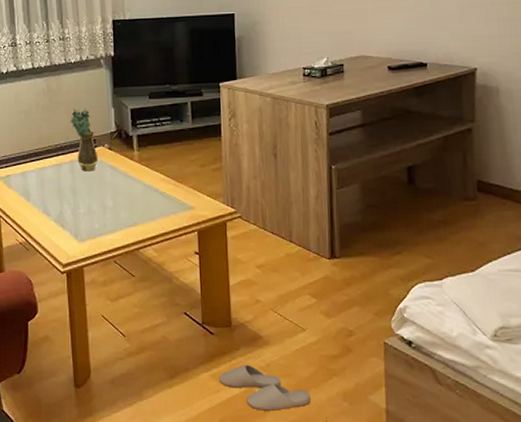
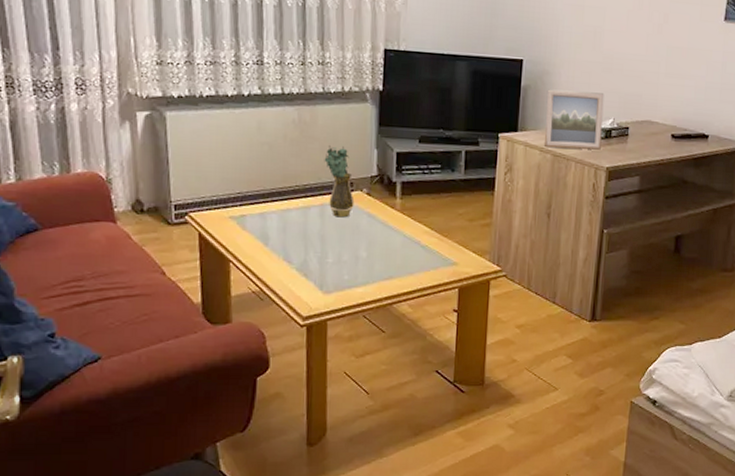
slippers: present [219,364,311,411] -> none [465,422,555,466]
picture frame: none [260,35,318,91] -> present [545,89,604,150]

